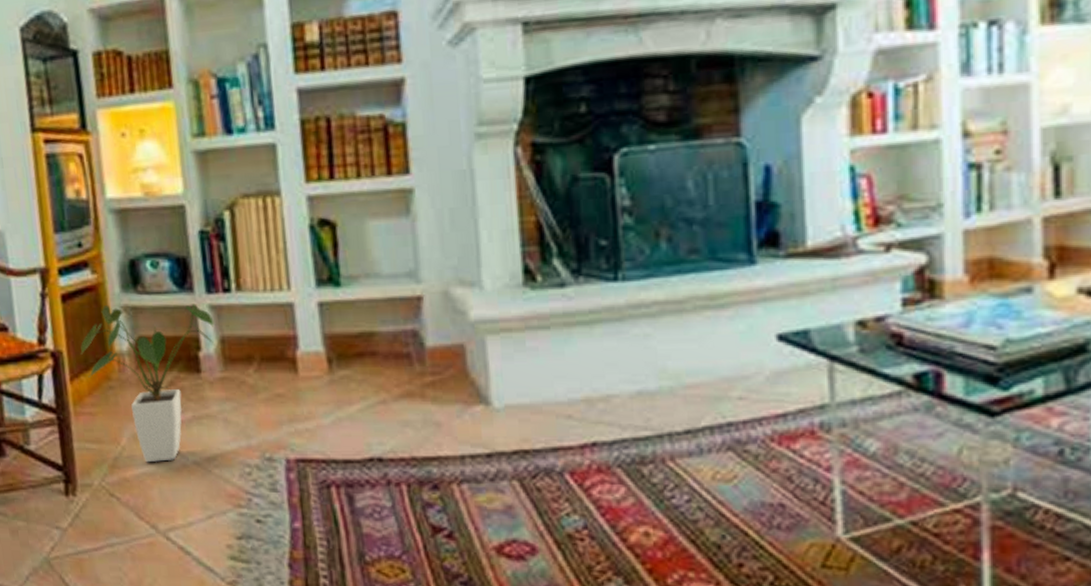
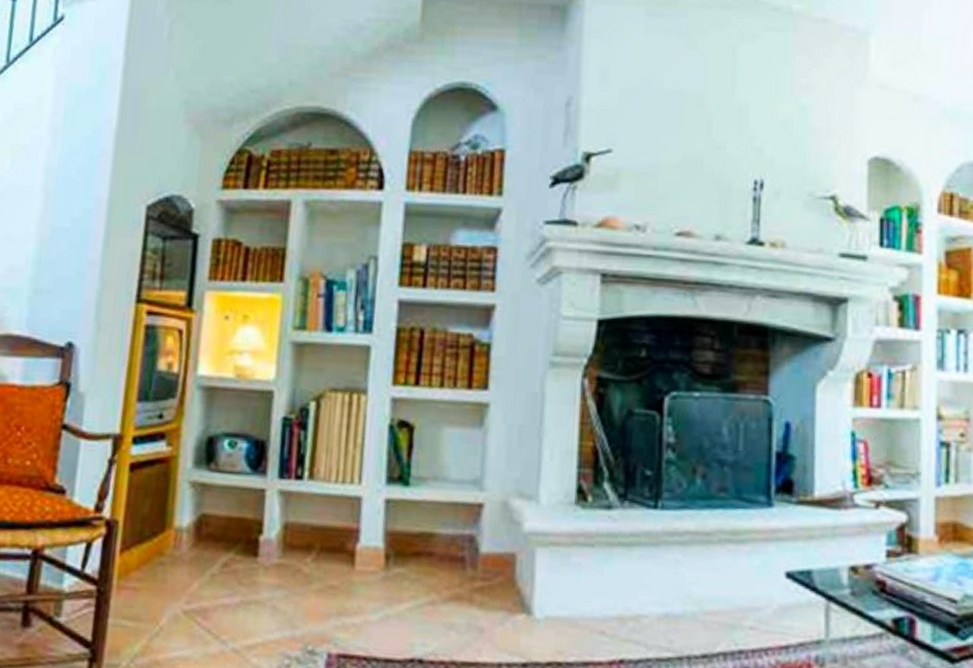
house plant: present [80,304,214,463] -> none [137,479,281,647]

